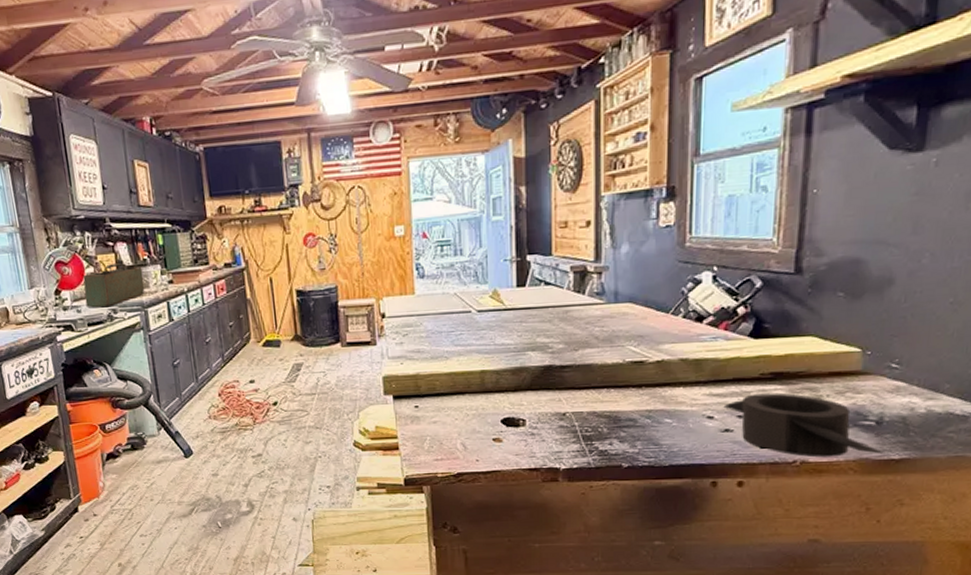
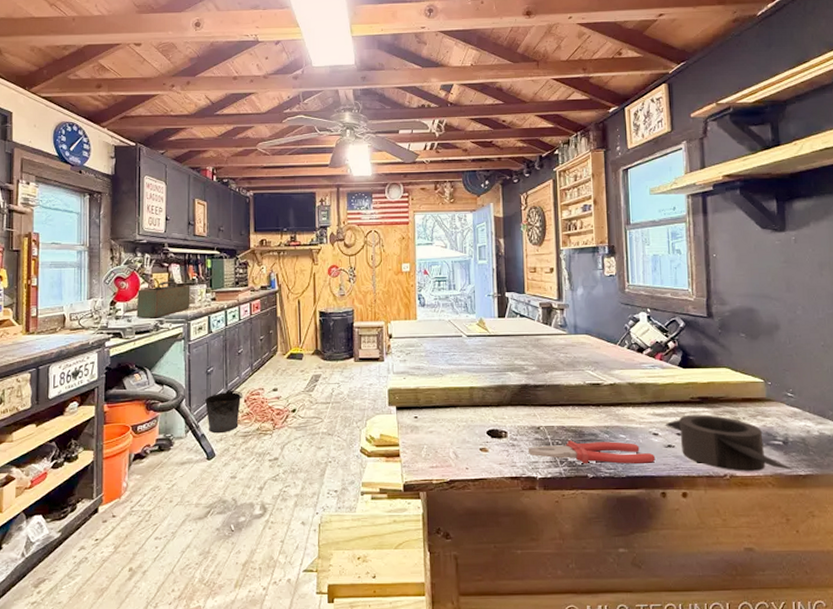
bucket: none [175,383,217,430] -> present [205,390,243,434]
pliers: none [550,427,708,453] -> present [528,440,656,465]

